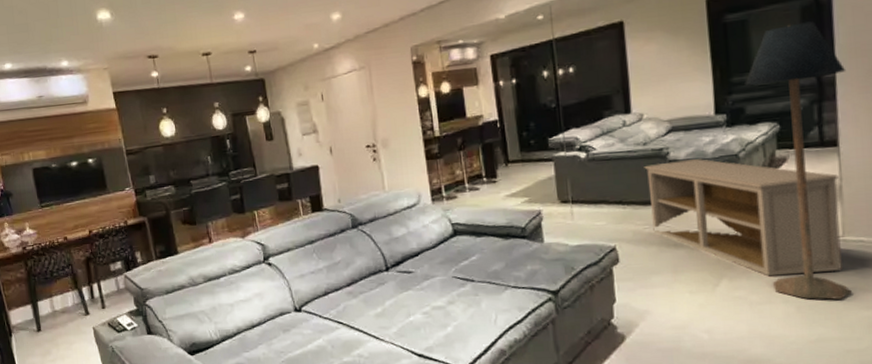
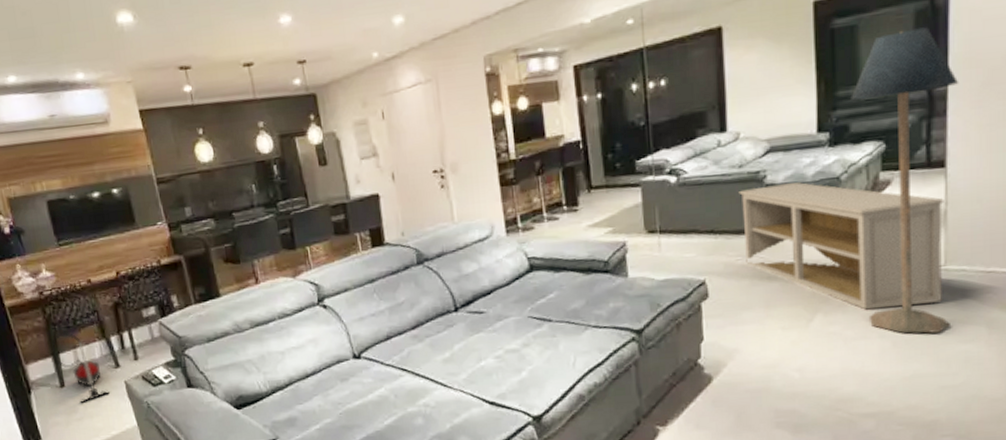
vacuum cleaner: none [31,283,79,346] -> present [51,332,110,403]

